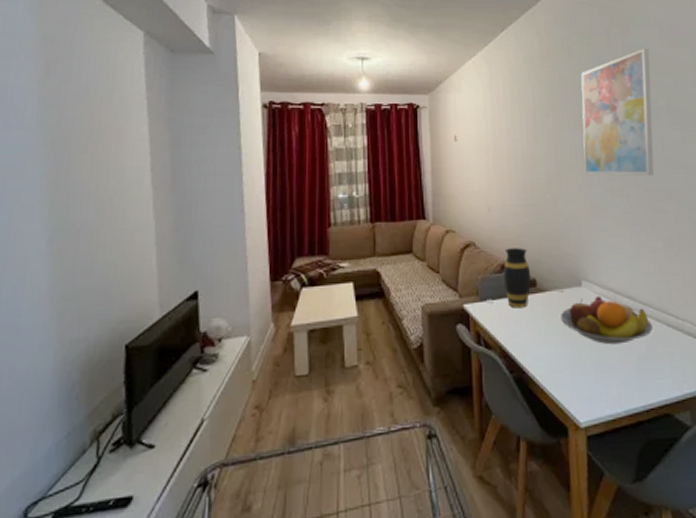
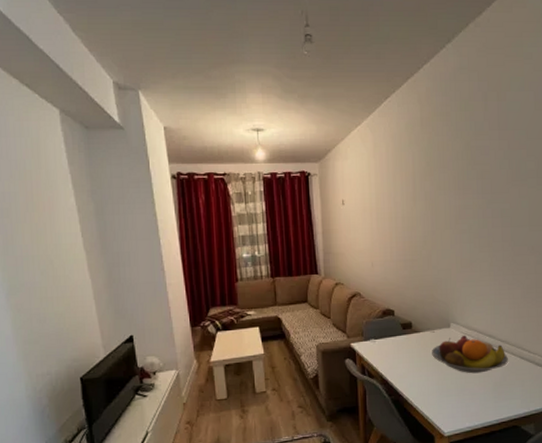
vase: present [503,248,531,308] -> none [384,297,408,346]
wall art: present [580,49,654,176] -> none [457,113,523,234]

